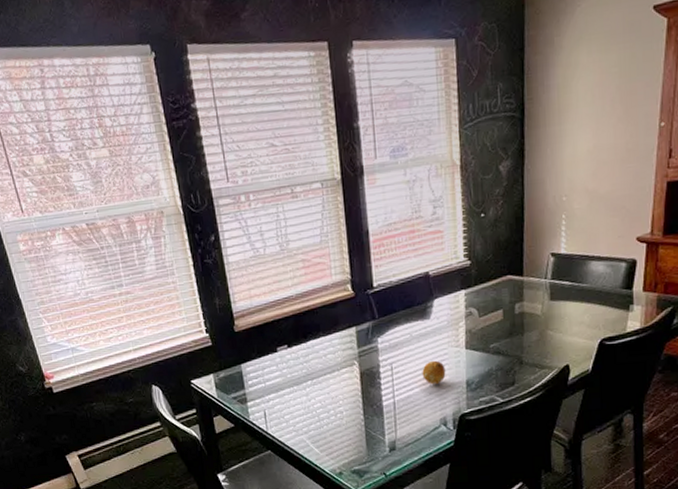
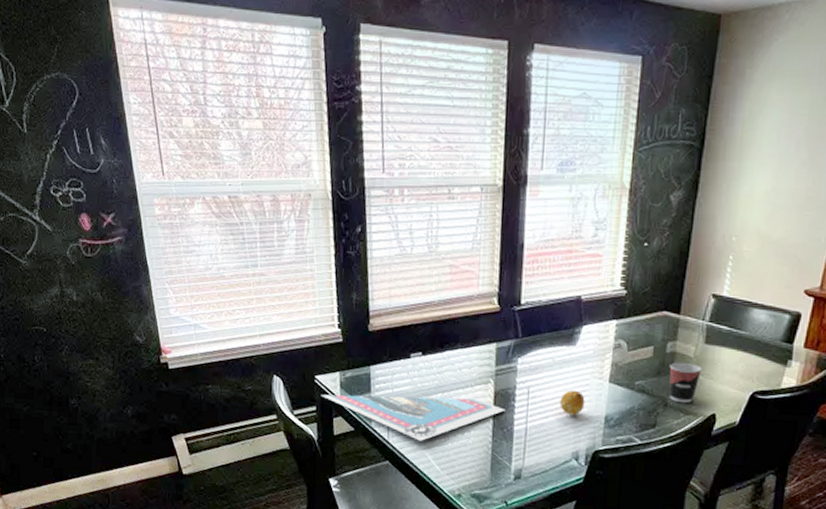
postcard: none [198,381,373,428] -> present [321,394,505,441]
cup: none [520,320,552,358] -> present [669,362,703,403]

